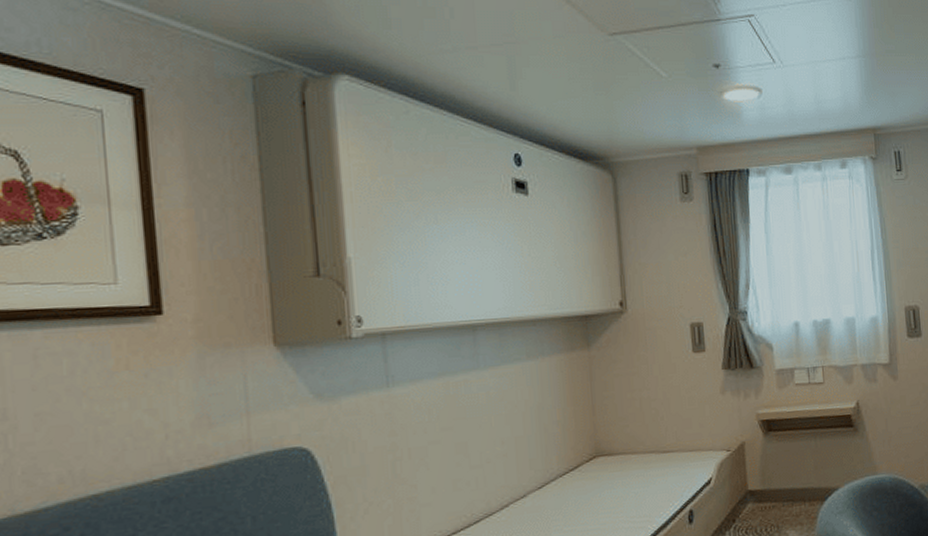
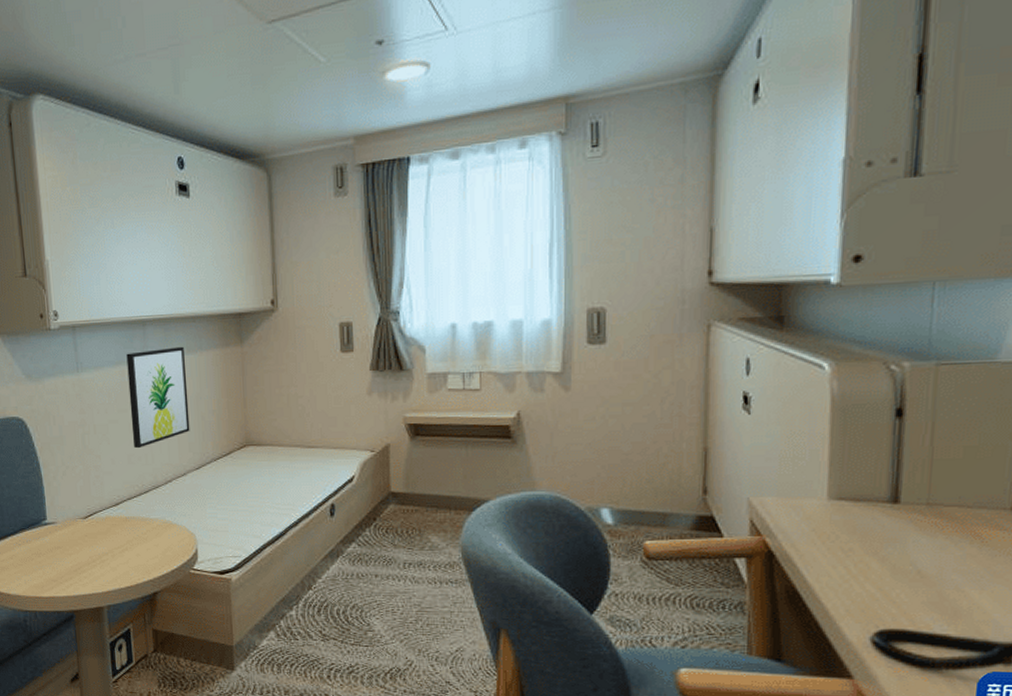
wall art: none [452,352,531,472] -> present [126,346,190,449]

